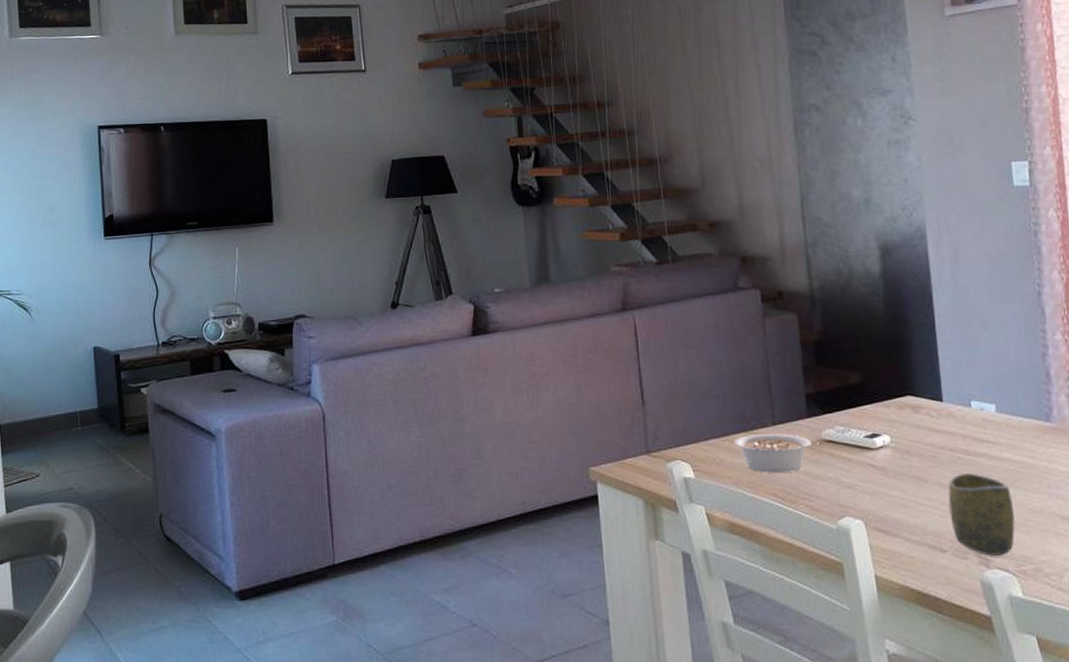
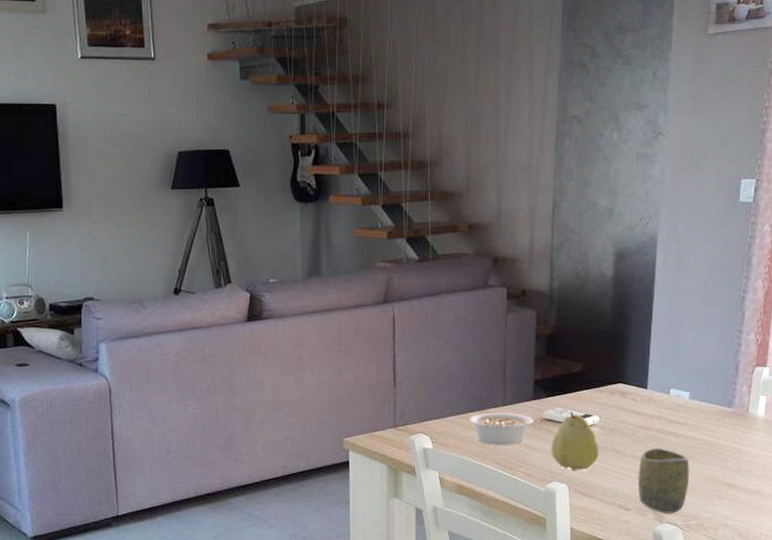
fruit: none [836,430,897,504] -> present [551,411,599,471]

